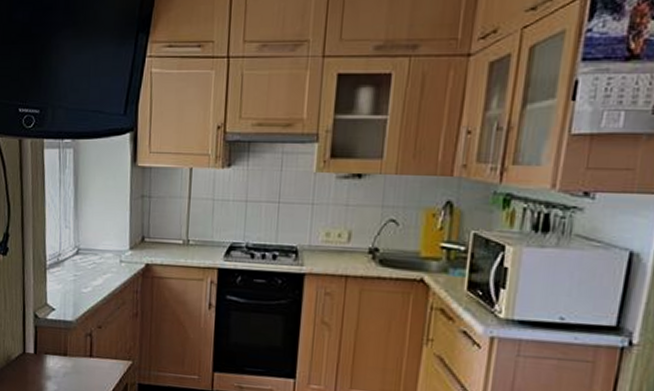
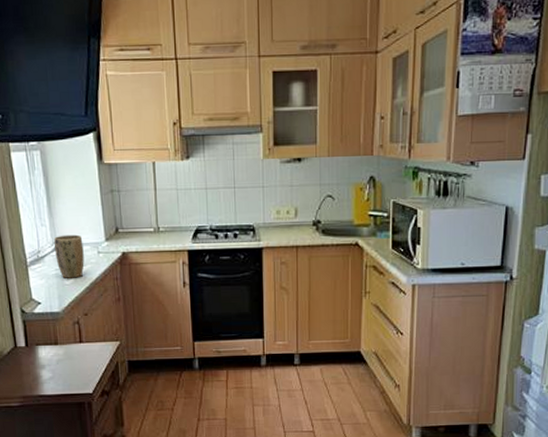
plant pot: none [76,239,106,287] -> present [54,234,85,278]

